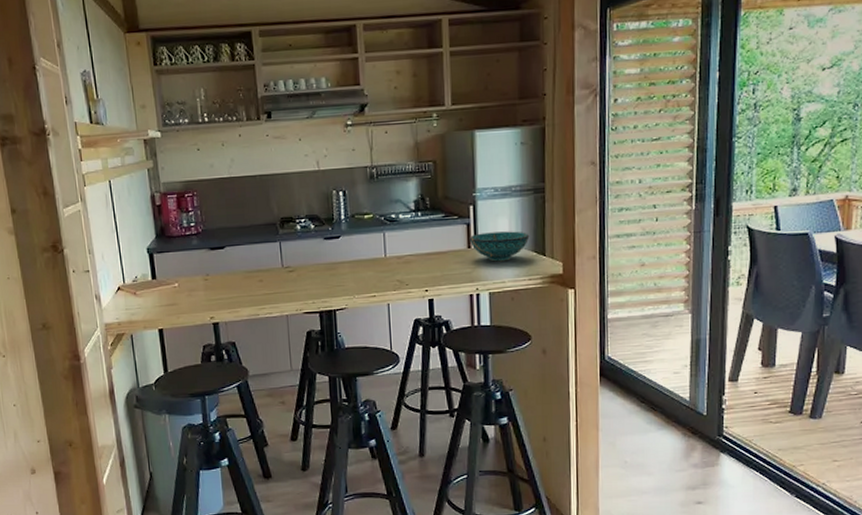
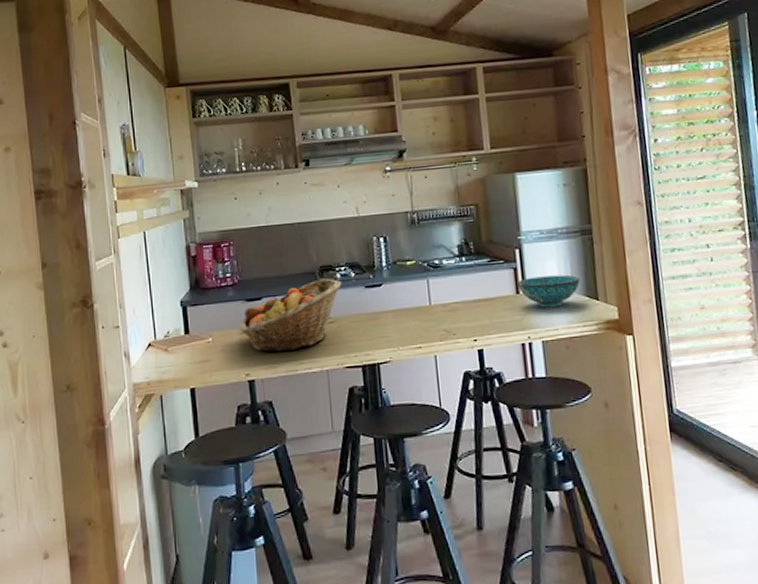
fruit basket: none [204,229,302,297] -> present [240,278,342,352]

